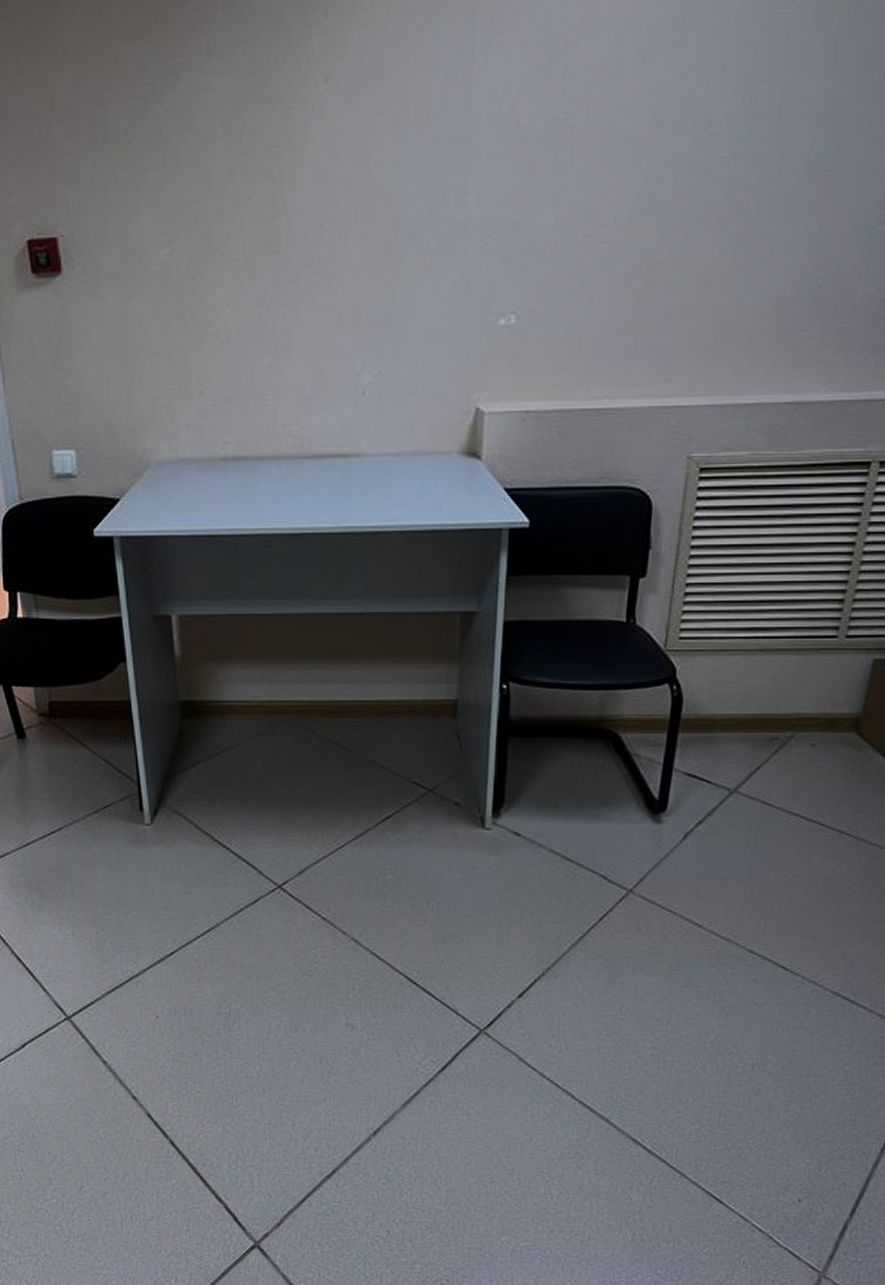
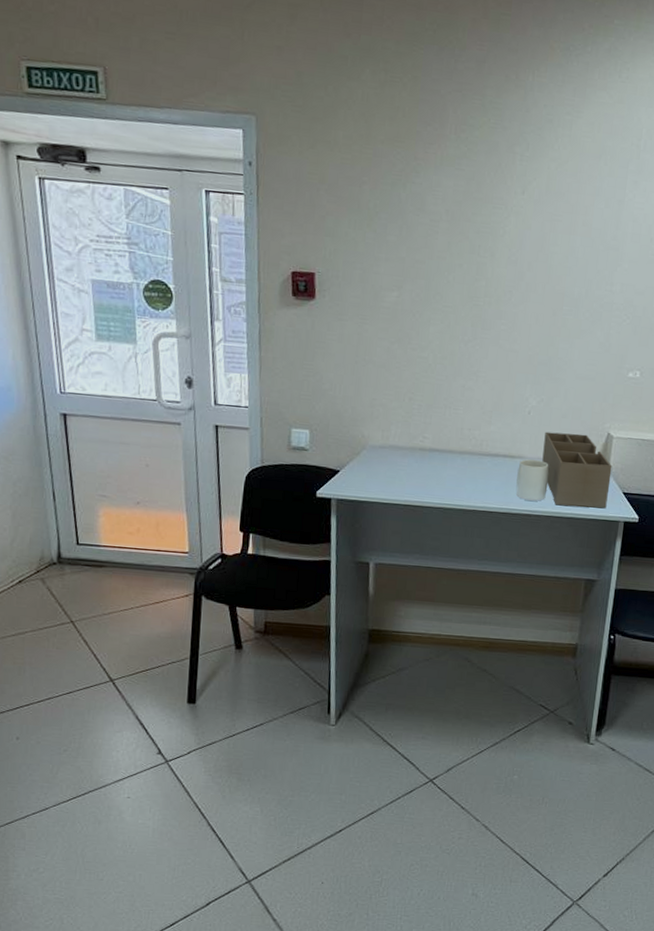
mug: none [354,457,399,514] -> present [516,459,550,502]
desk organizer: none [387,413,486,516] -> present [542,431,612,509]

